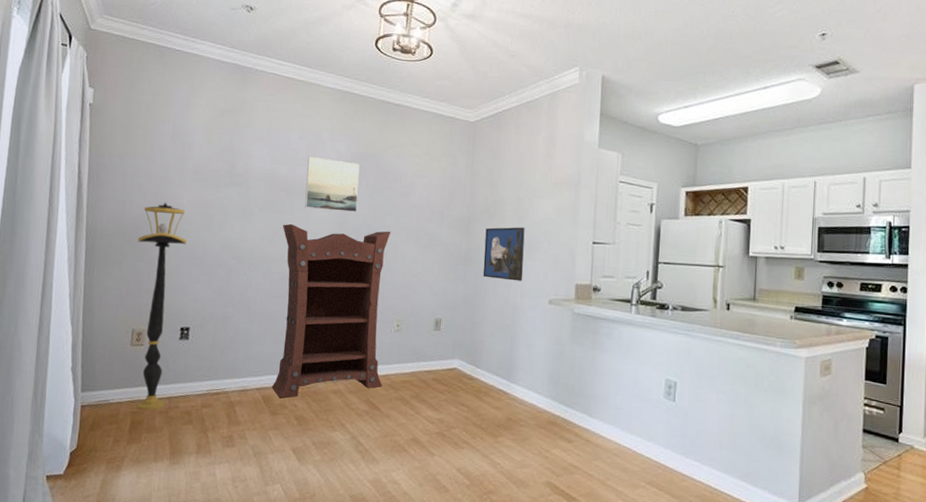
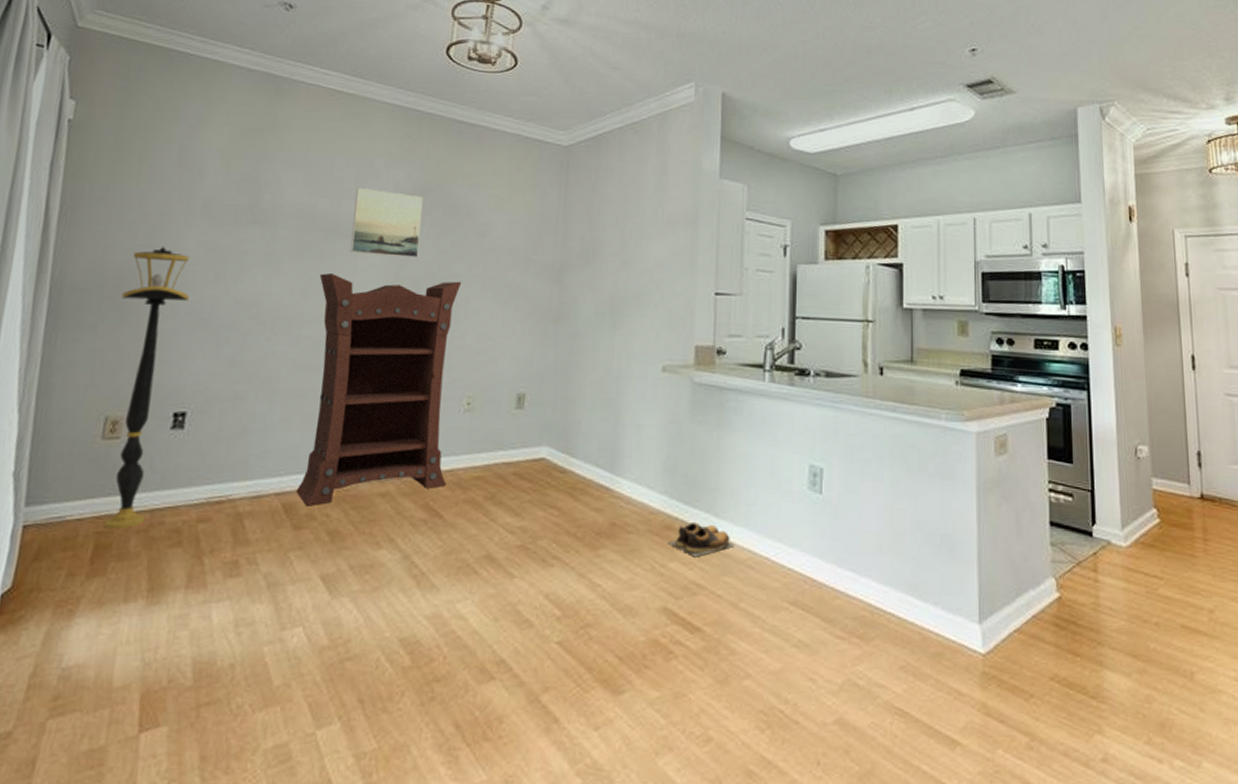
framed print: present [482,227,525,281] -> none [578,274,632,343]
shoes: none [552,419,604,446] -> present [668,521,734,557]

